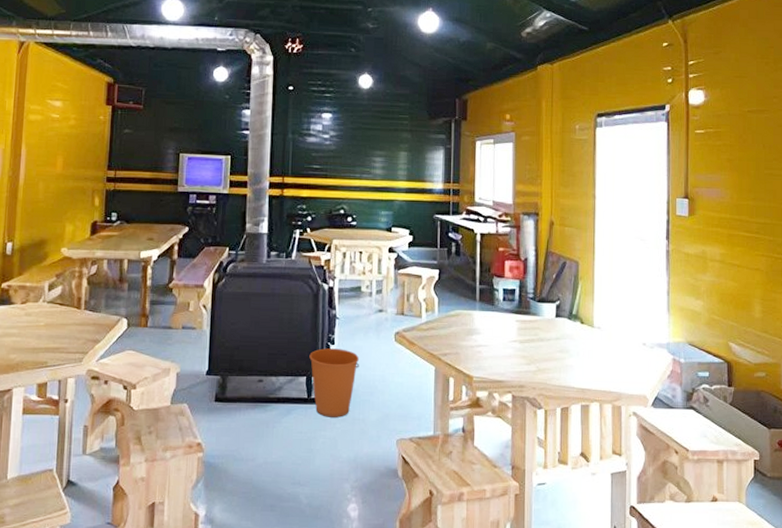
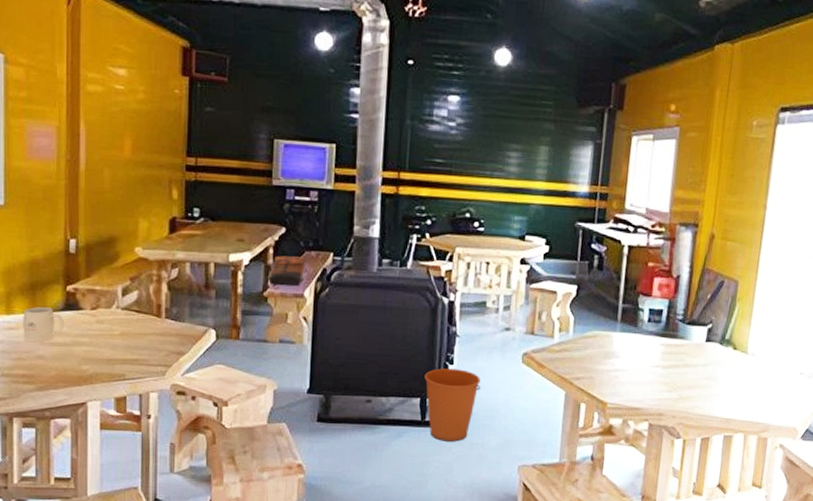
backpack: none [172,251,206,278] -> present [267,256,306,286]

